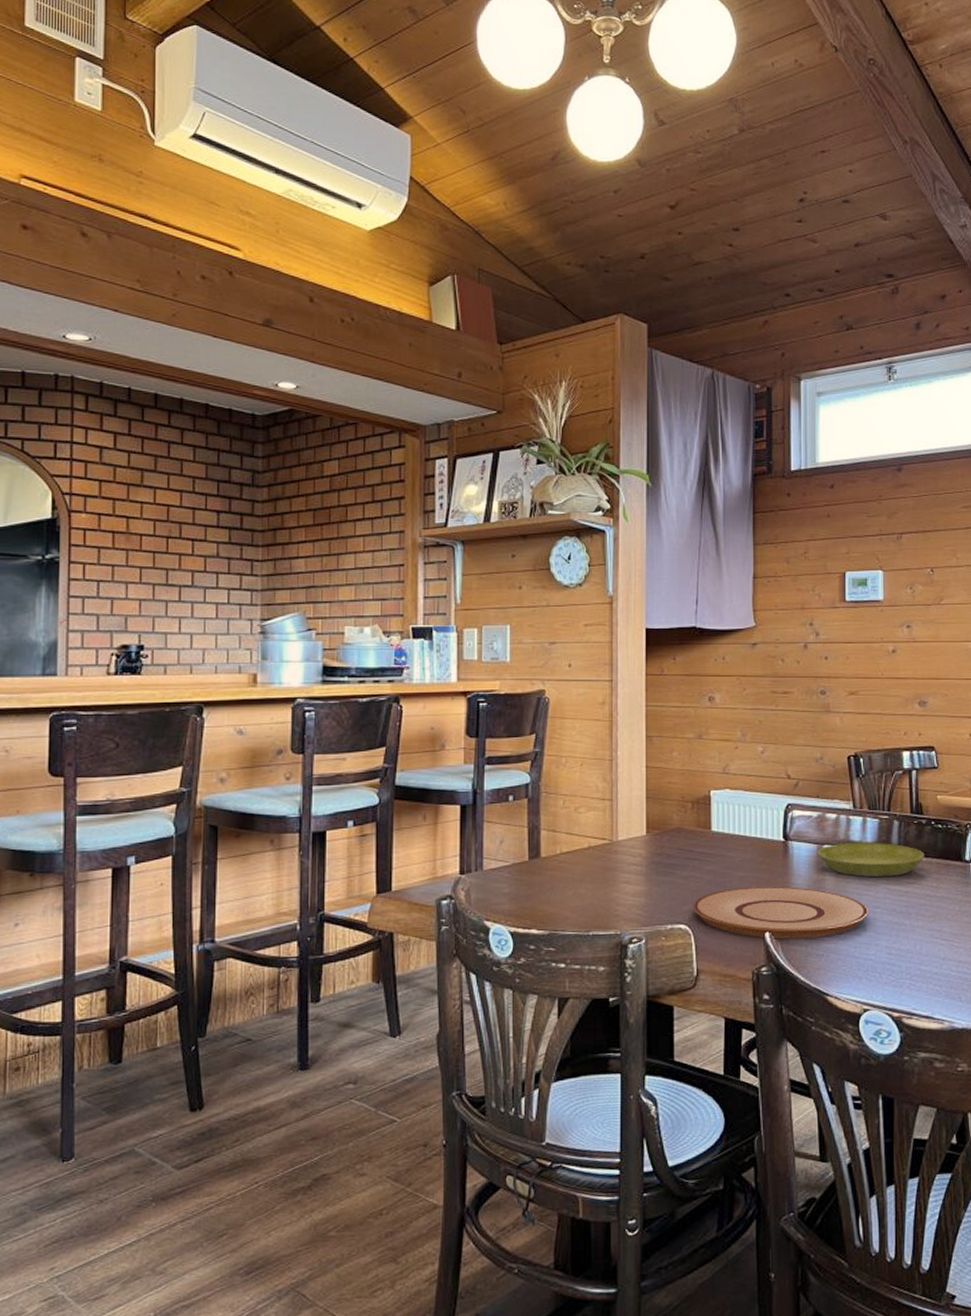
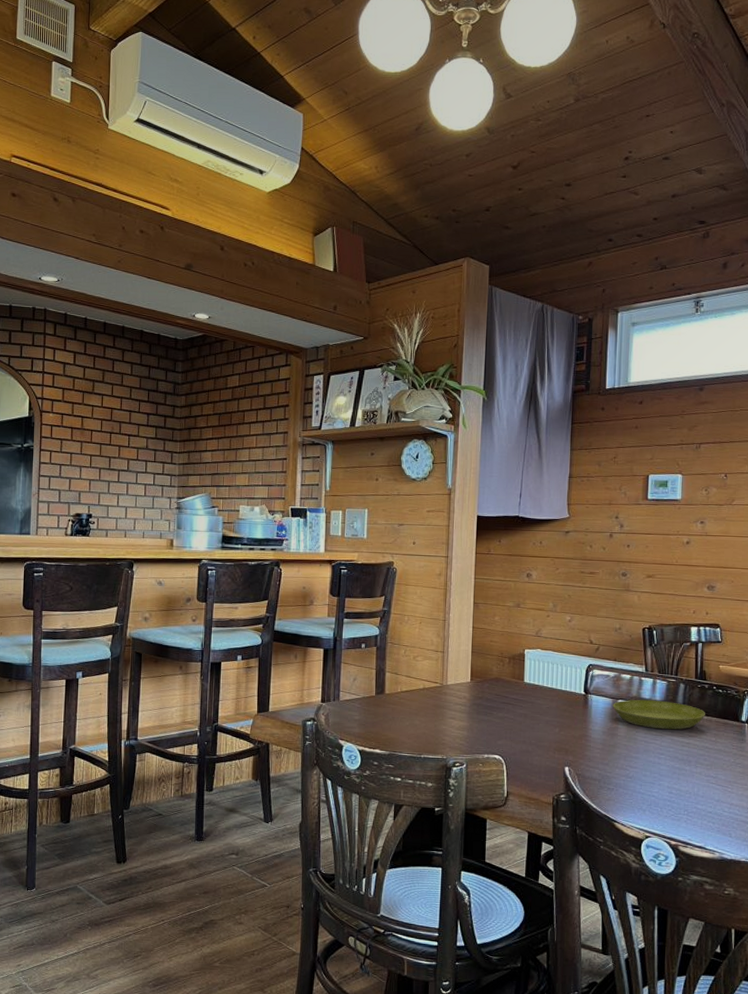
plate: present [692,886,869,939] -> none [506,729,655,775]

